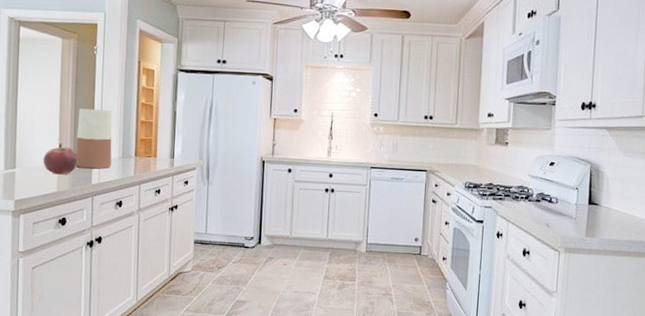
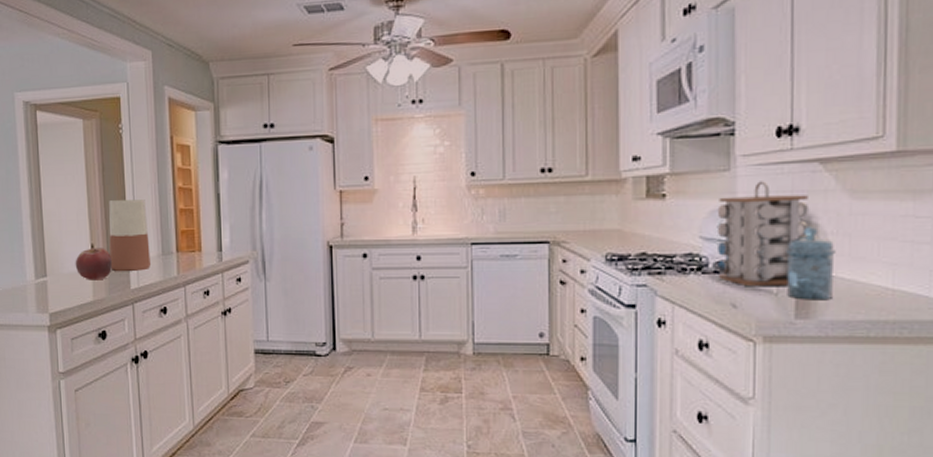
spice rack: none [539,139,599,214] -> present [717,181,810,287]
canister: none [581,172,613,225] -> present [786,225,836,301]

